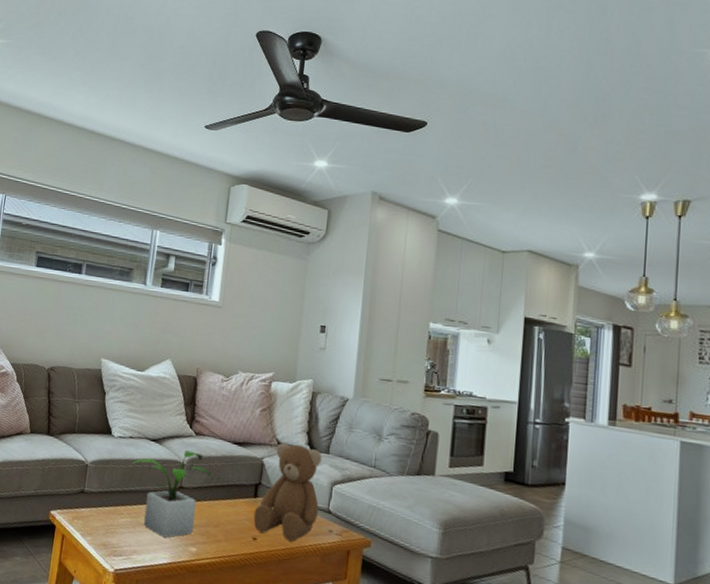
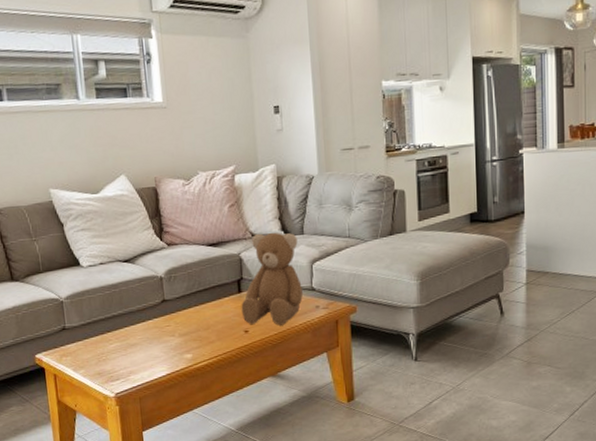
potted plant: present [130,450,212,538] -> none [107,263,193,352]

